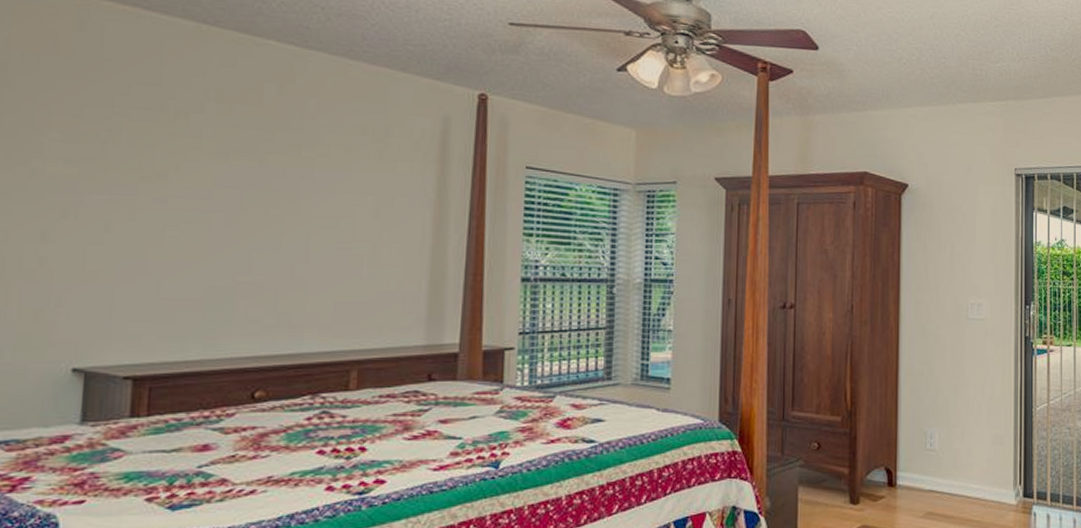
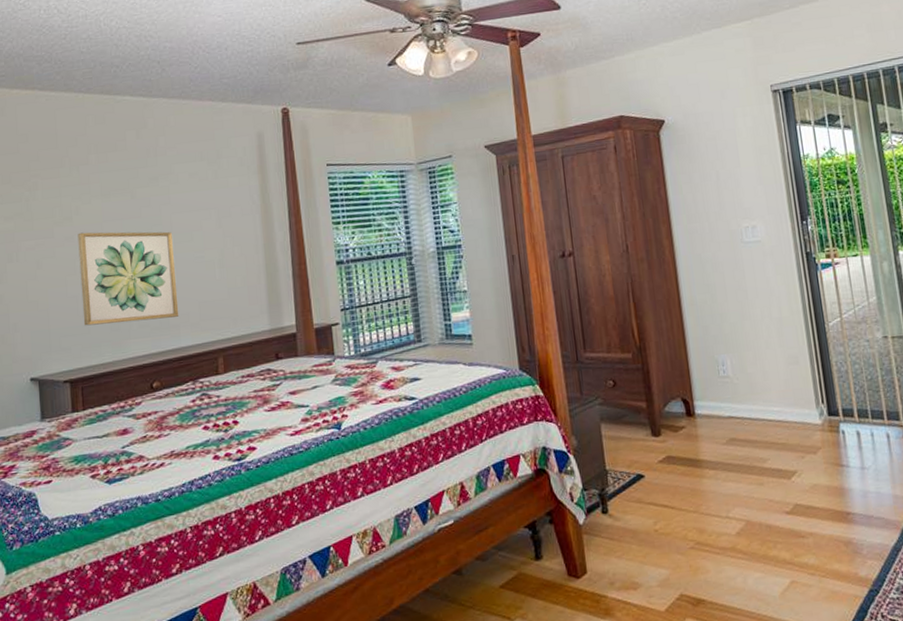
wall art: none [165,195,310,316] -> present [77,231,179,326]

